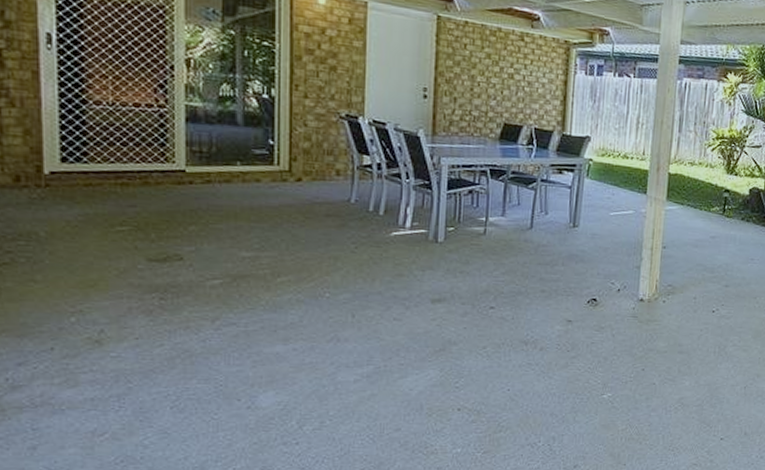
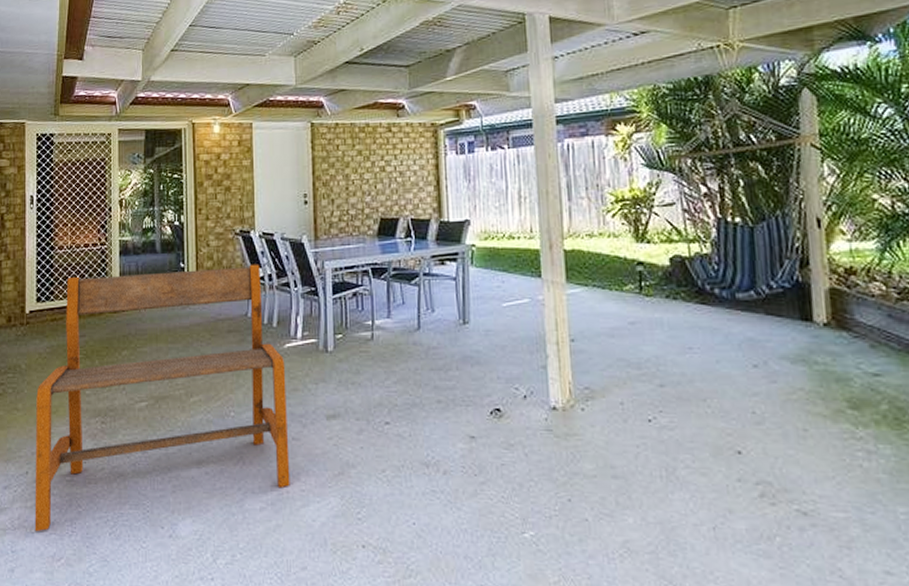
bench: none [64,138,391,409] -> present [34,264,290,532]

